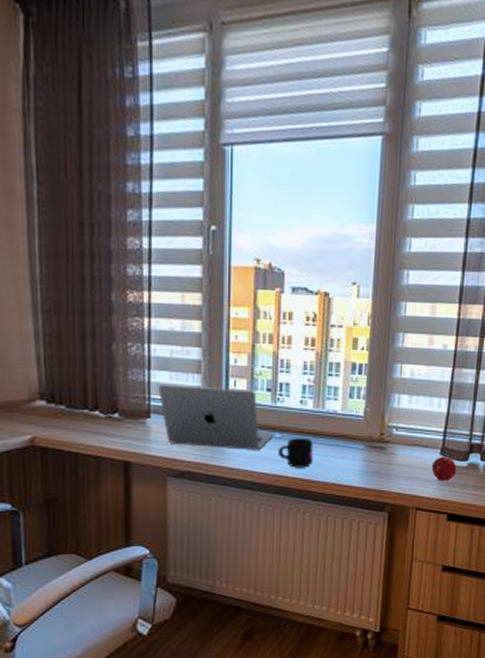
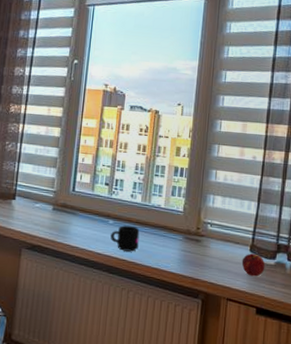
laptop: present [158,385,274,450] -> none [23,174,108,233]

